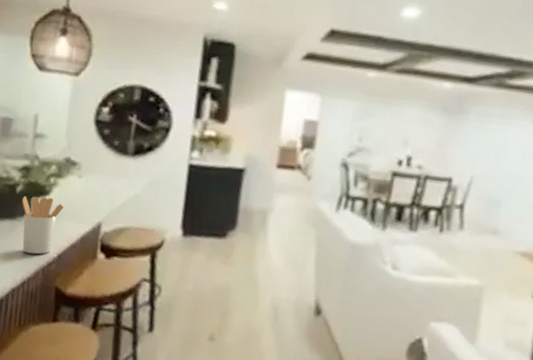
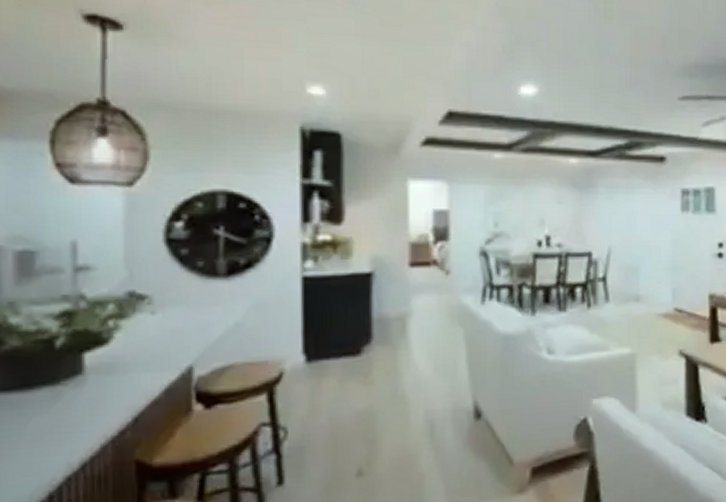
utensil holder: present [22,196,64,254] -> none [67,347,133,425]

